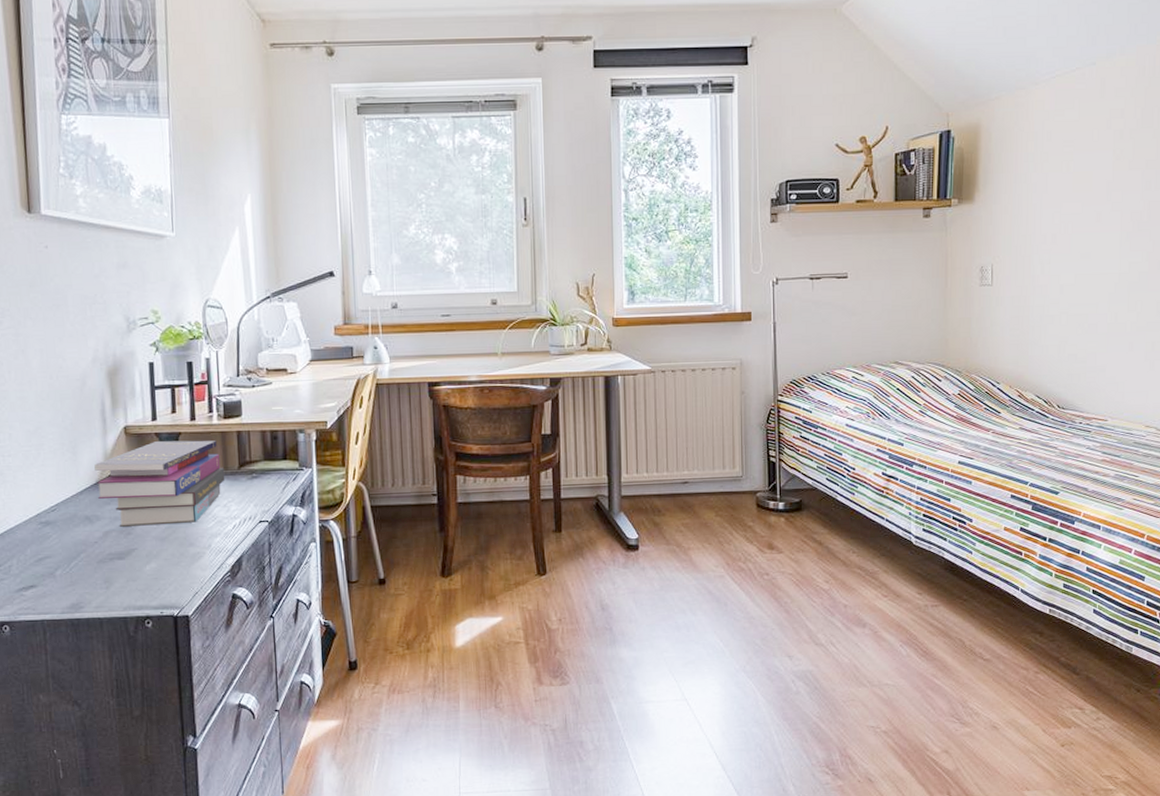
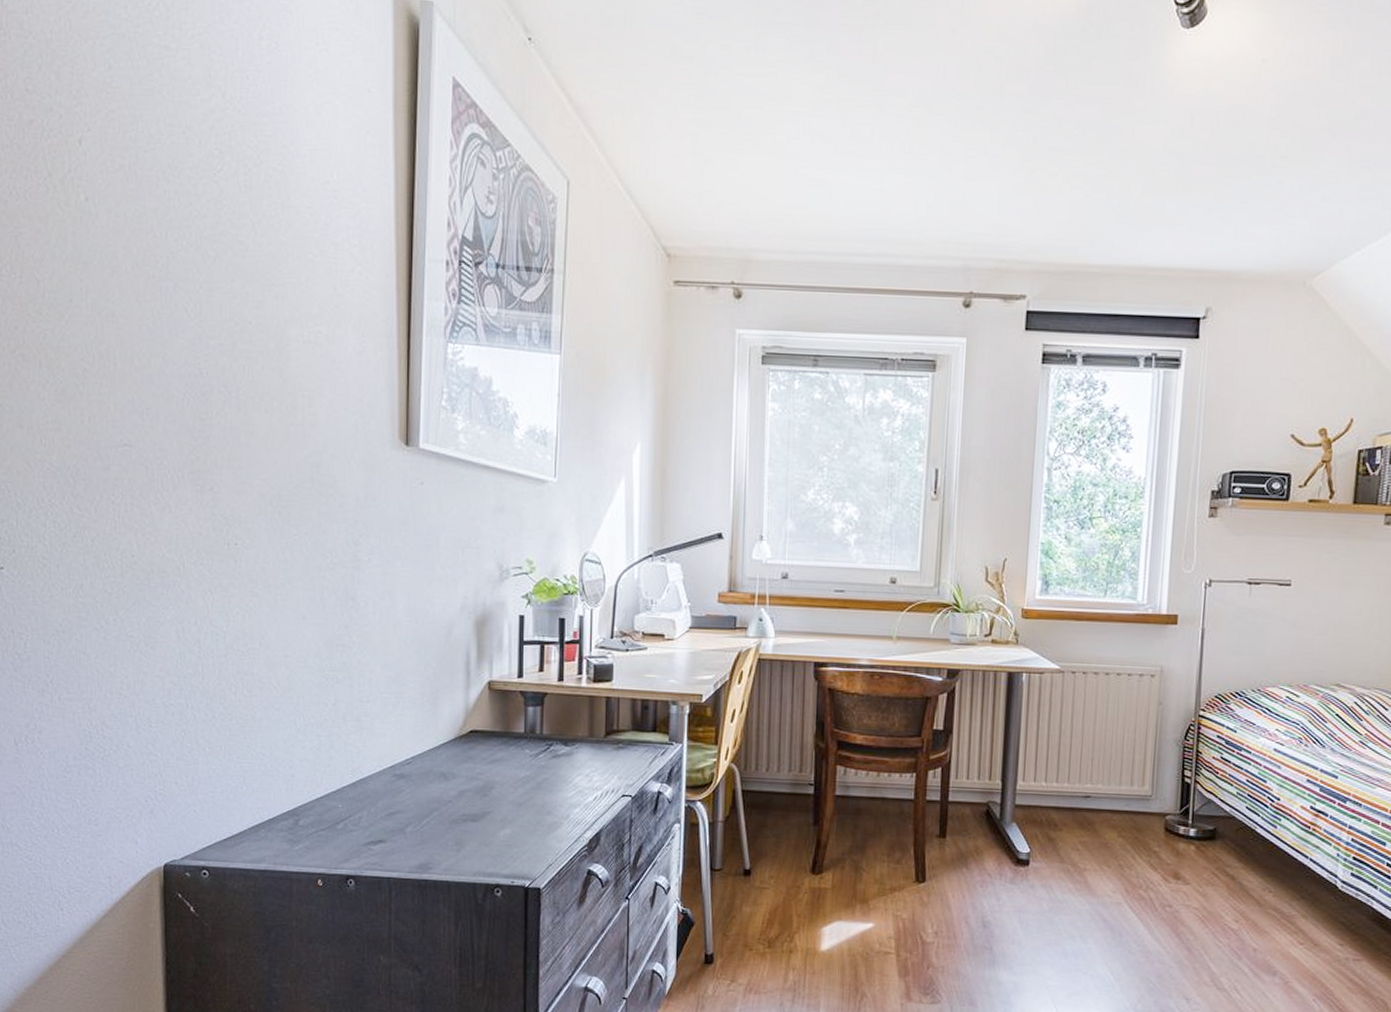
books: present [94,440,225,527] -> none [454,700,590,790]

